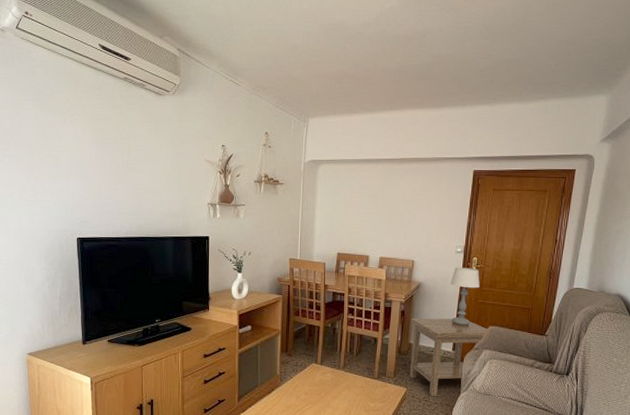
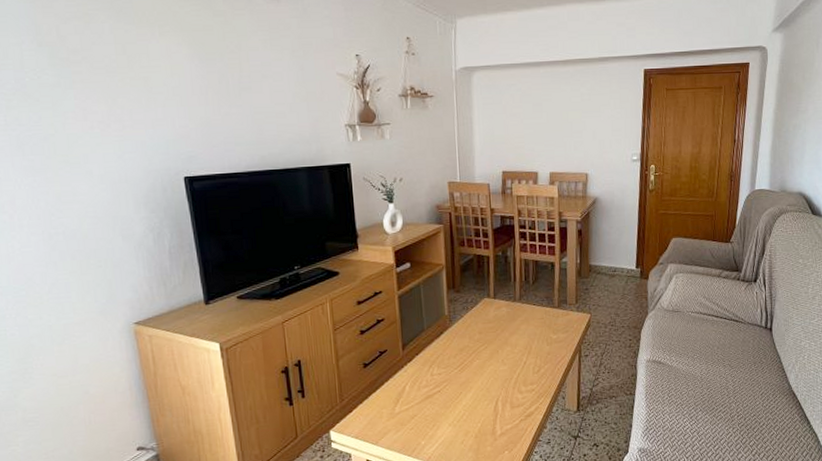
side table: present [409,318,488,397] -> none [589,234,672,321]
table lamp: present [451,267,480,326] -> none [629,176,659,240]

